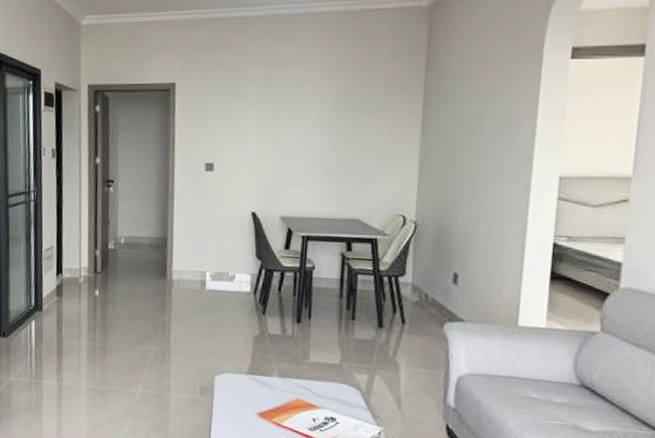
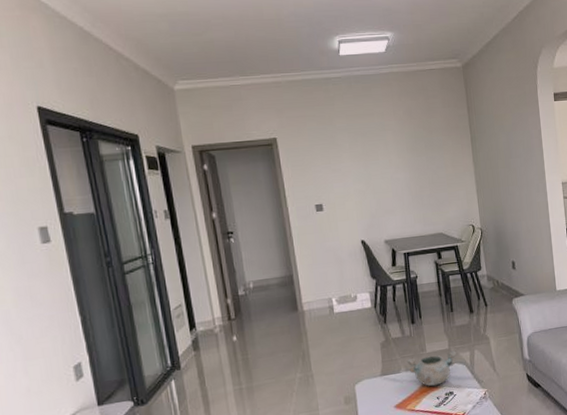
decorative bowl: none [282,362,351,405] -> present [407,350,457,387]

